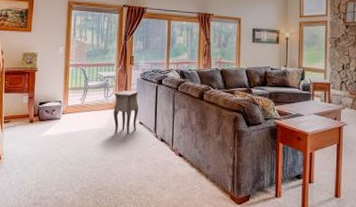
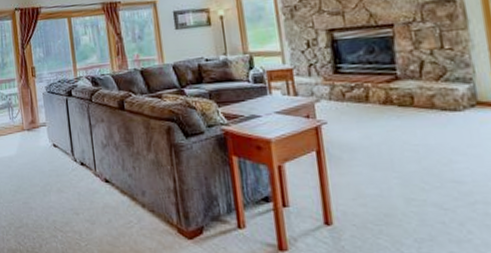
side table: present [113,91,139,134] -> none [20,108,51,161]

